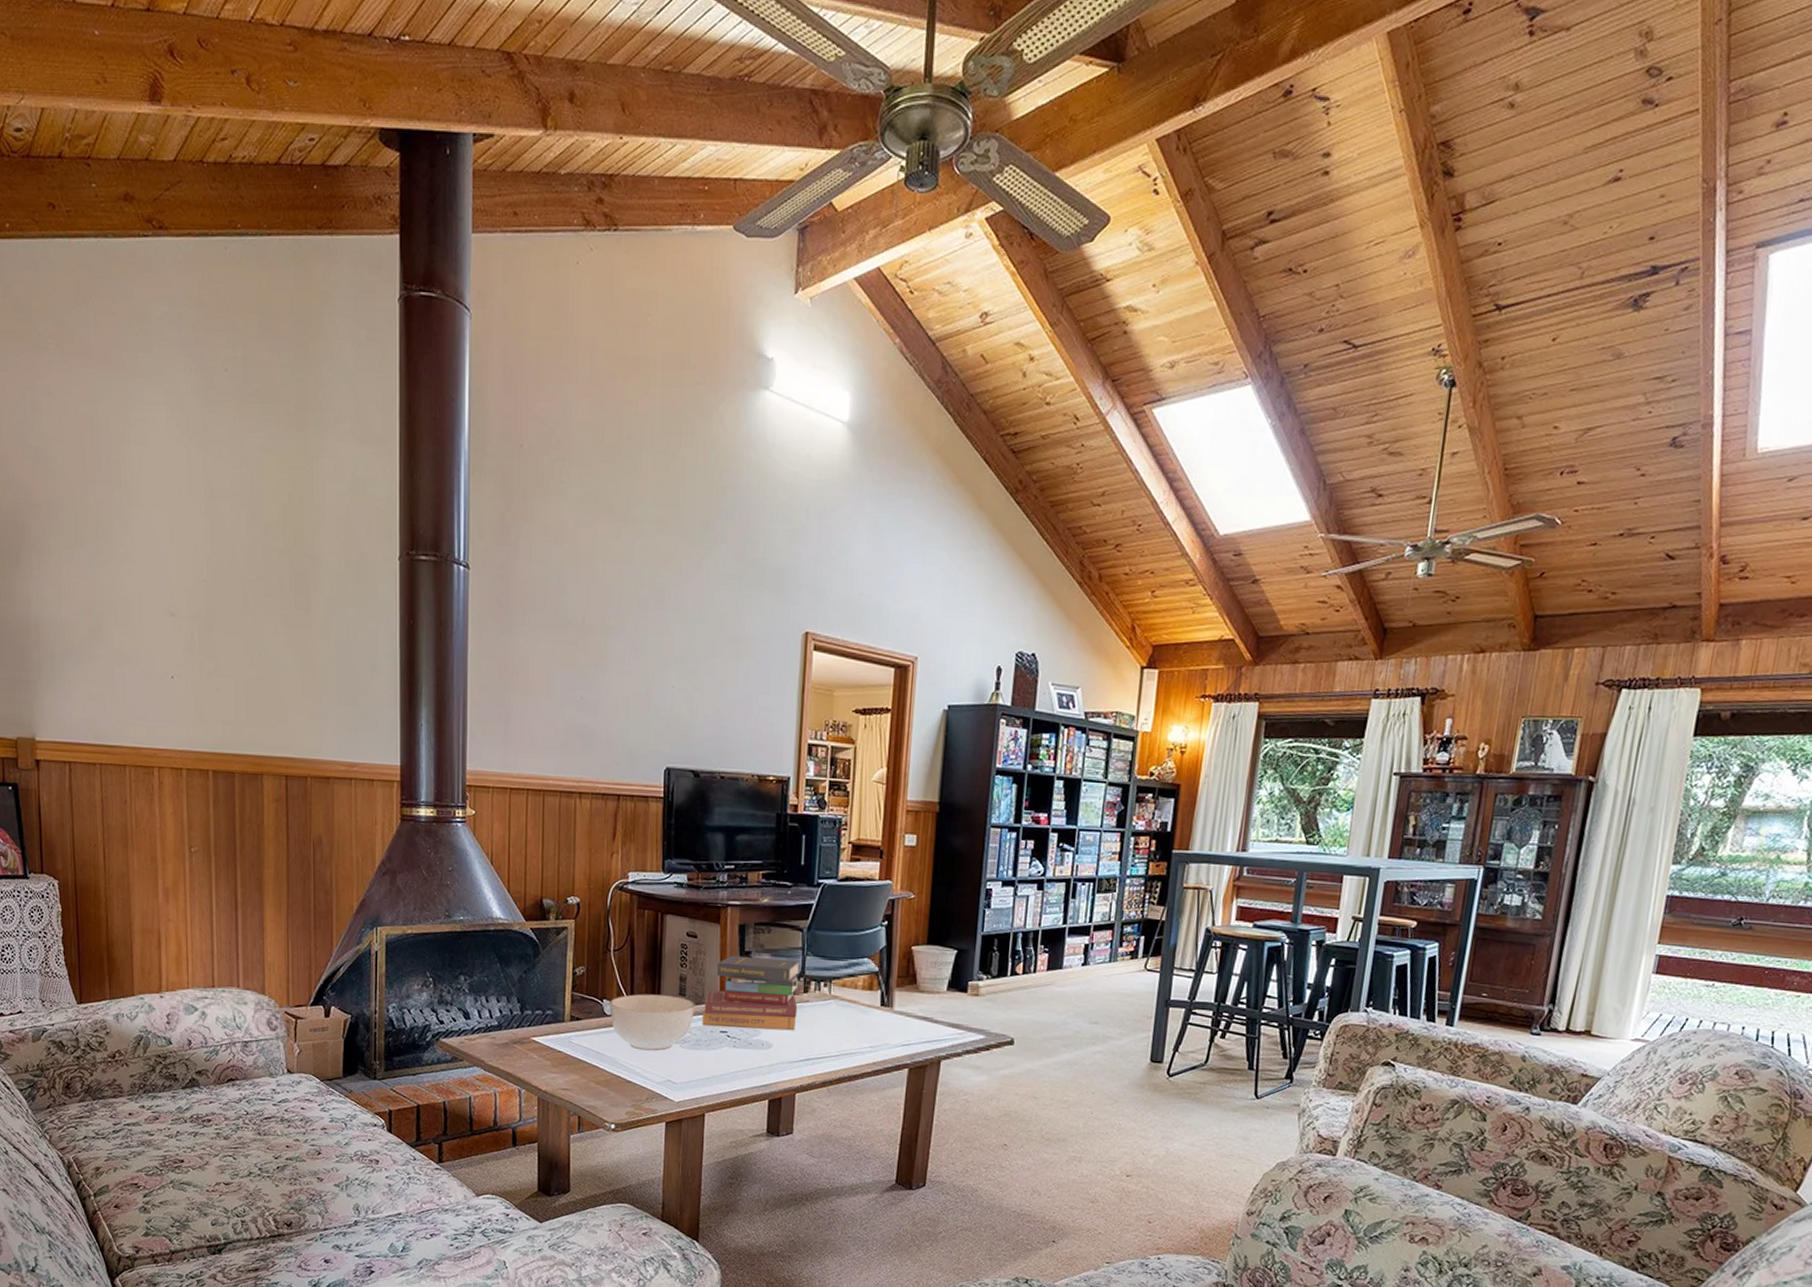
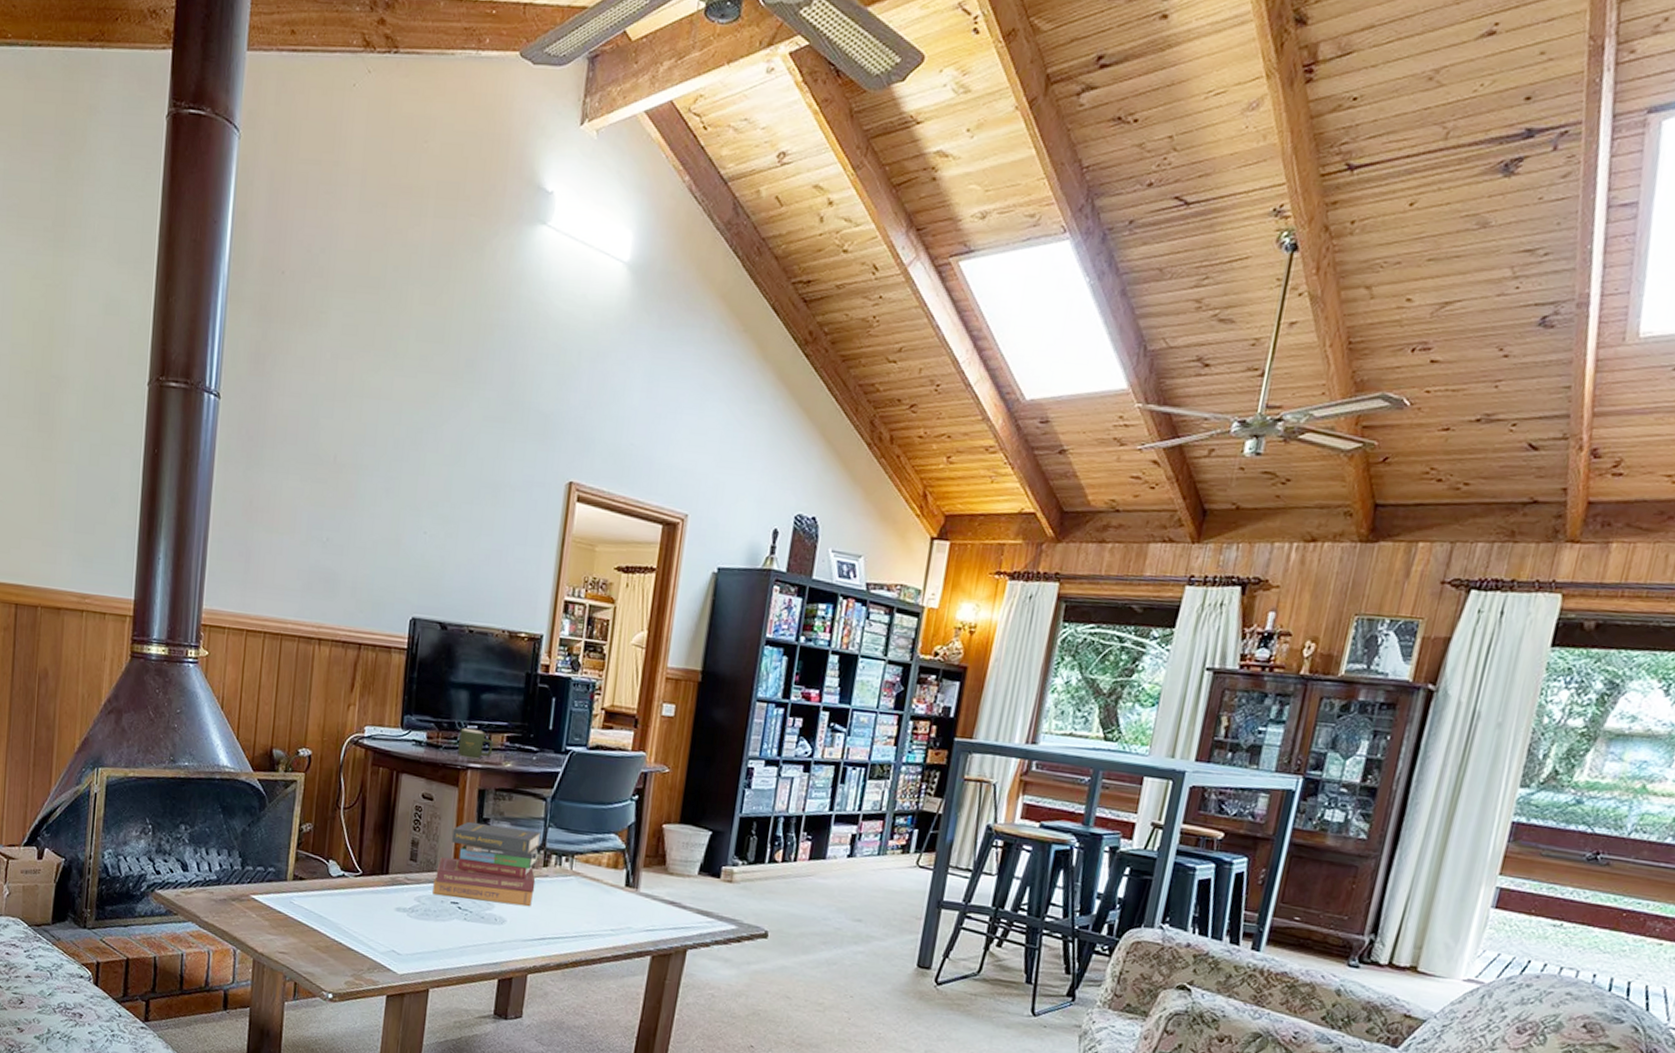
bowl: present [610,994,695,1051] -> none [335,856,427,919]
mug: none [717,868,749,898] -> present [457,727,493,760]

